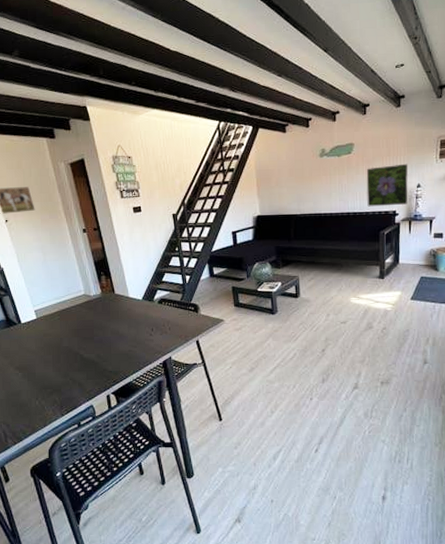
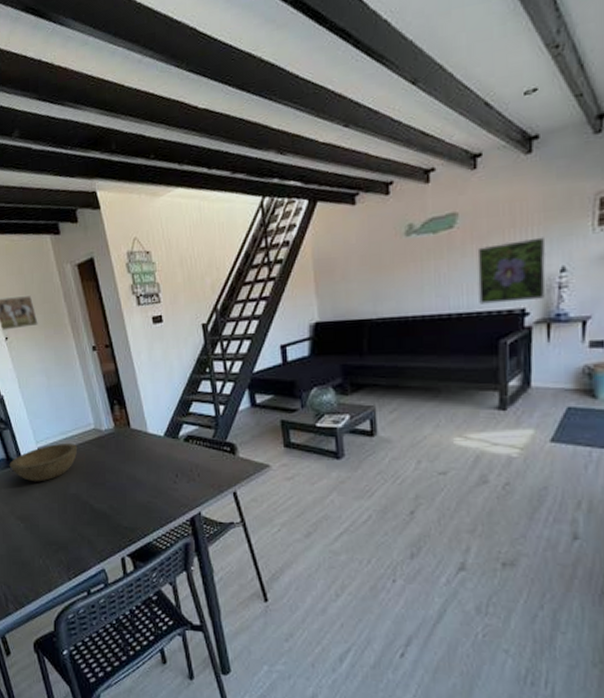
bowl: none [8,306,70,339] -> present [9,443,78,482]

